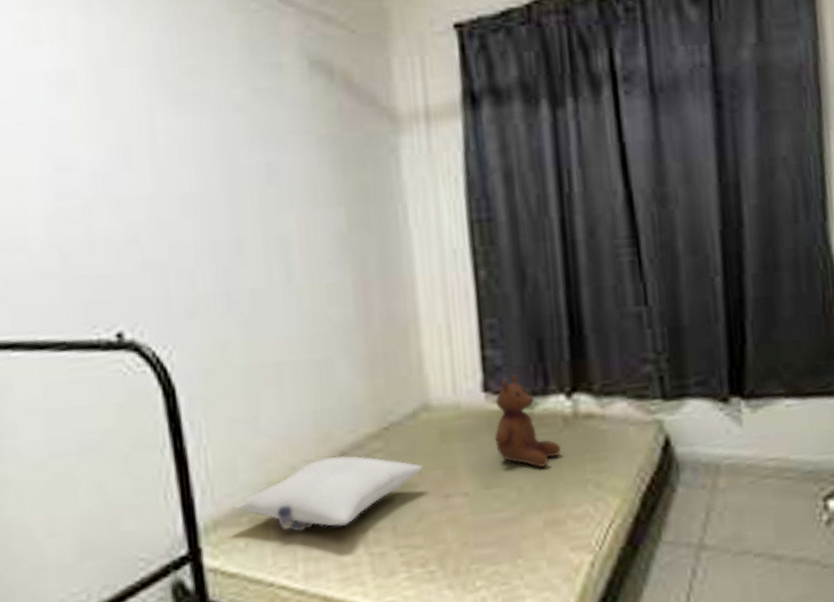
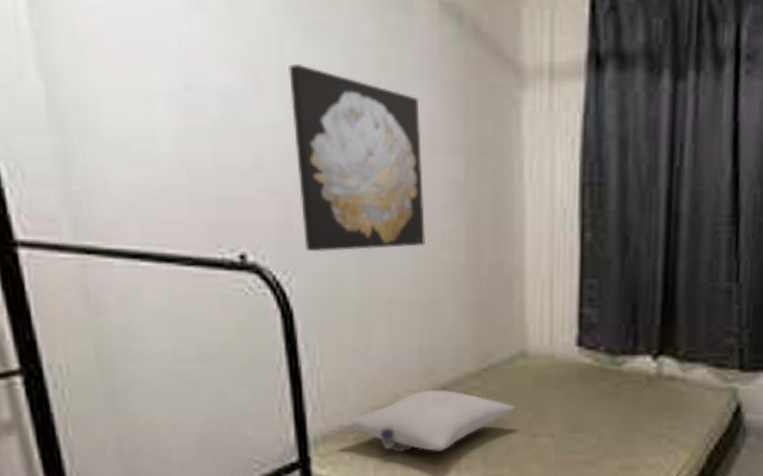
wall art: none [160,134,312,322] -> present [289,63,425,251]
teddy bear: present [494,374,562,468] -> none [582,333,643,419]

